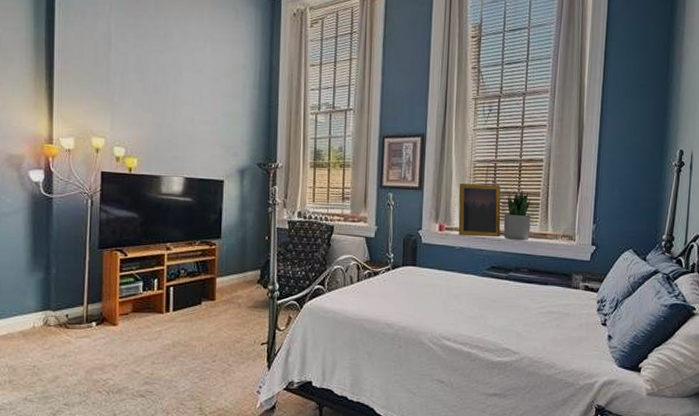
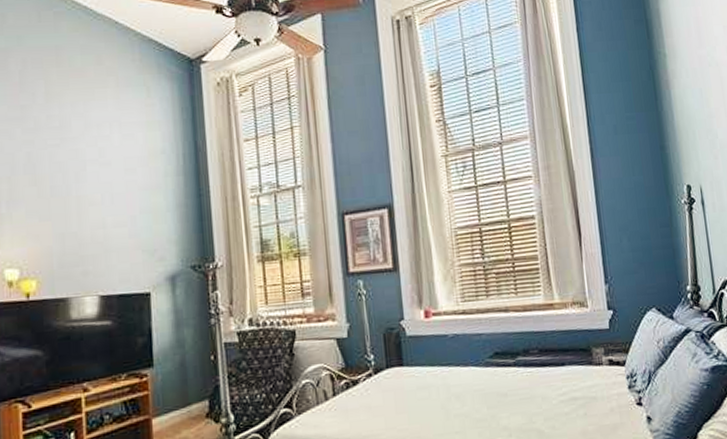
picture frame: present [458,183,501,238] -> none [441,253,499,321]
planter: present [503,190,531,241] -> none [499,255,534,318]

